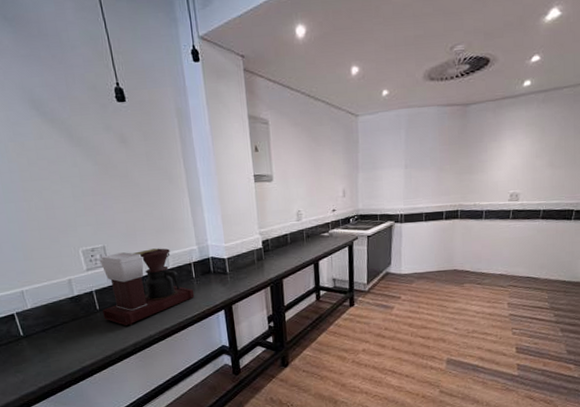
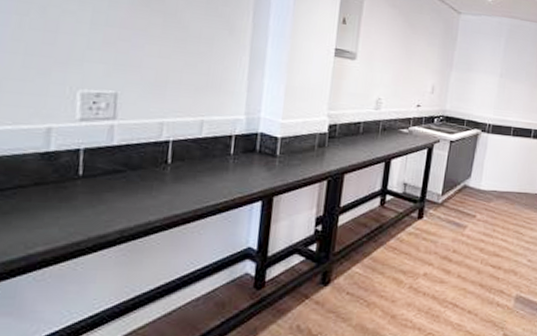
coffee maker: present [99,248,195,325] -> none [85,105,228,203]

